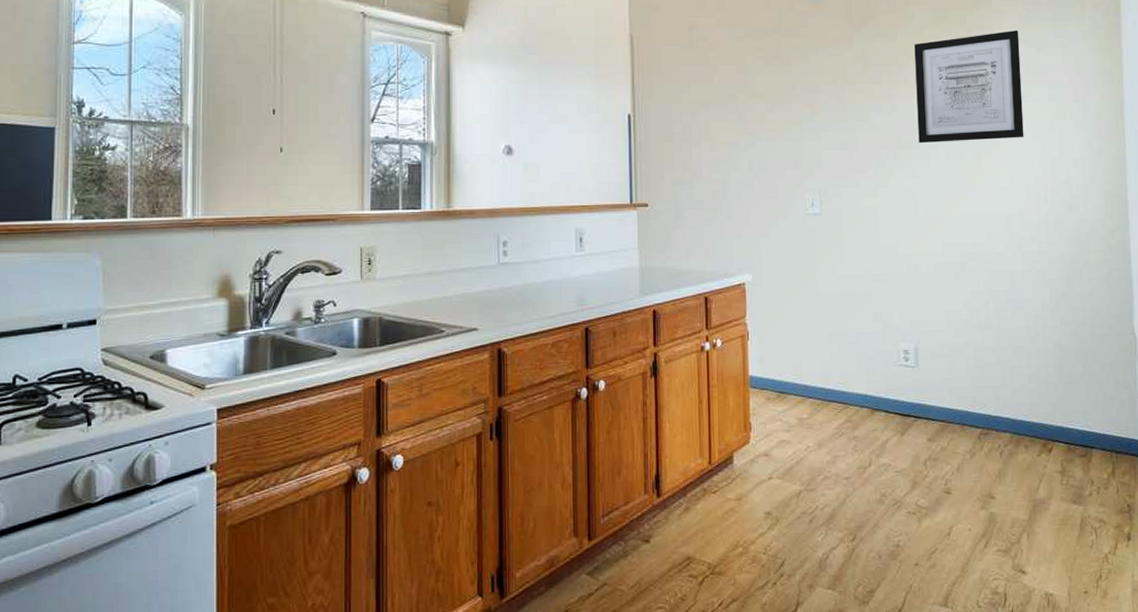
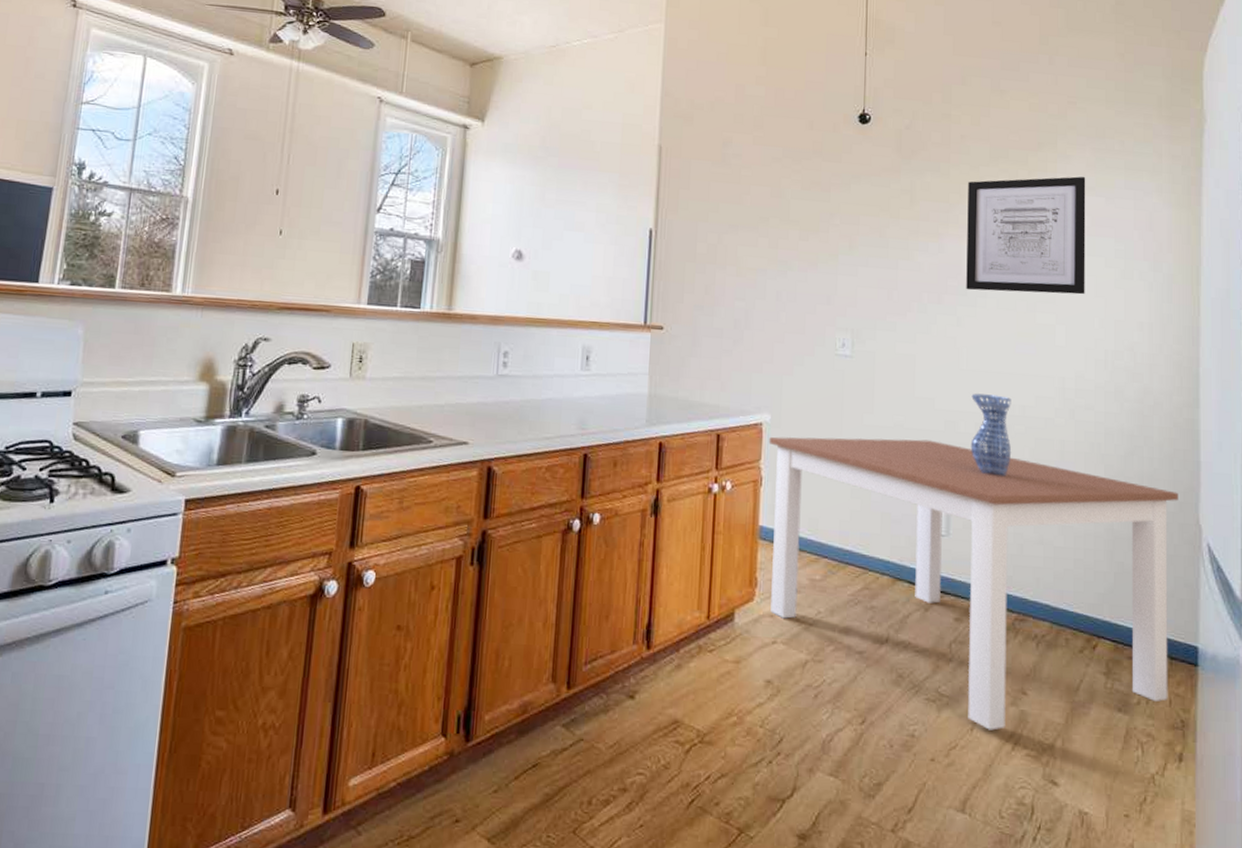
dining table: none [752,283,1116,533] -> present [768,436,1178,731]
vase: none [930,236,968,309] -> present [970,393,1012,477]

